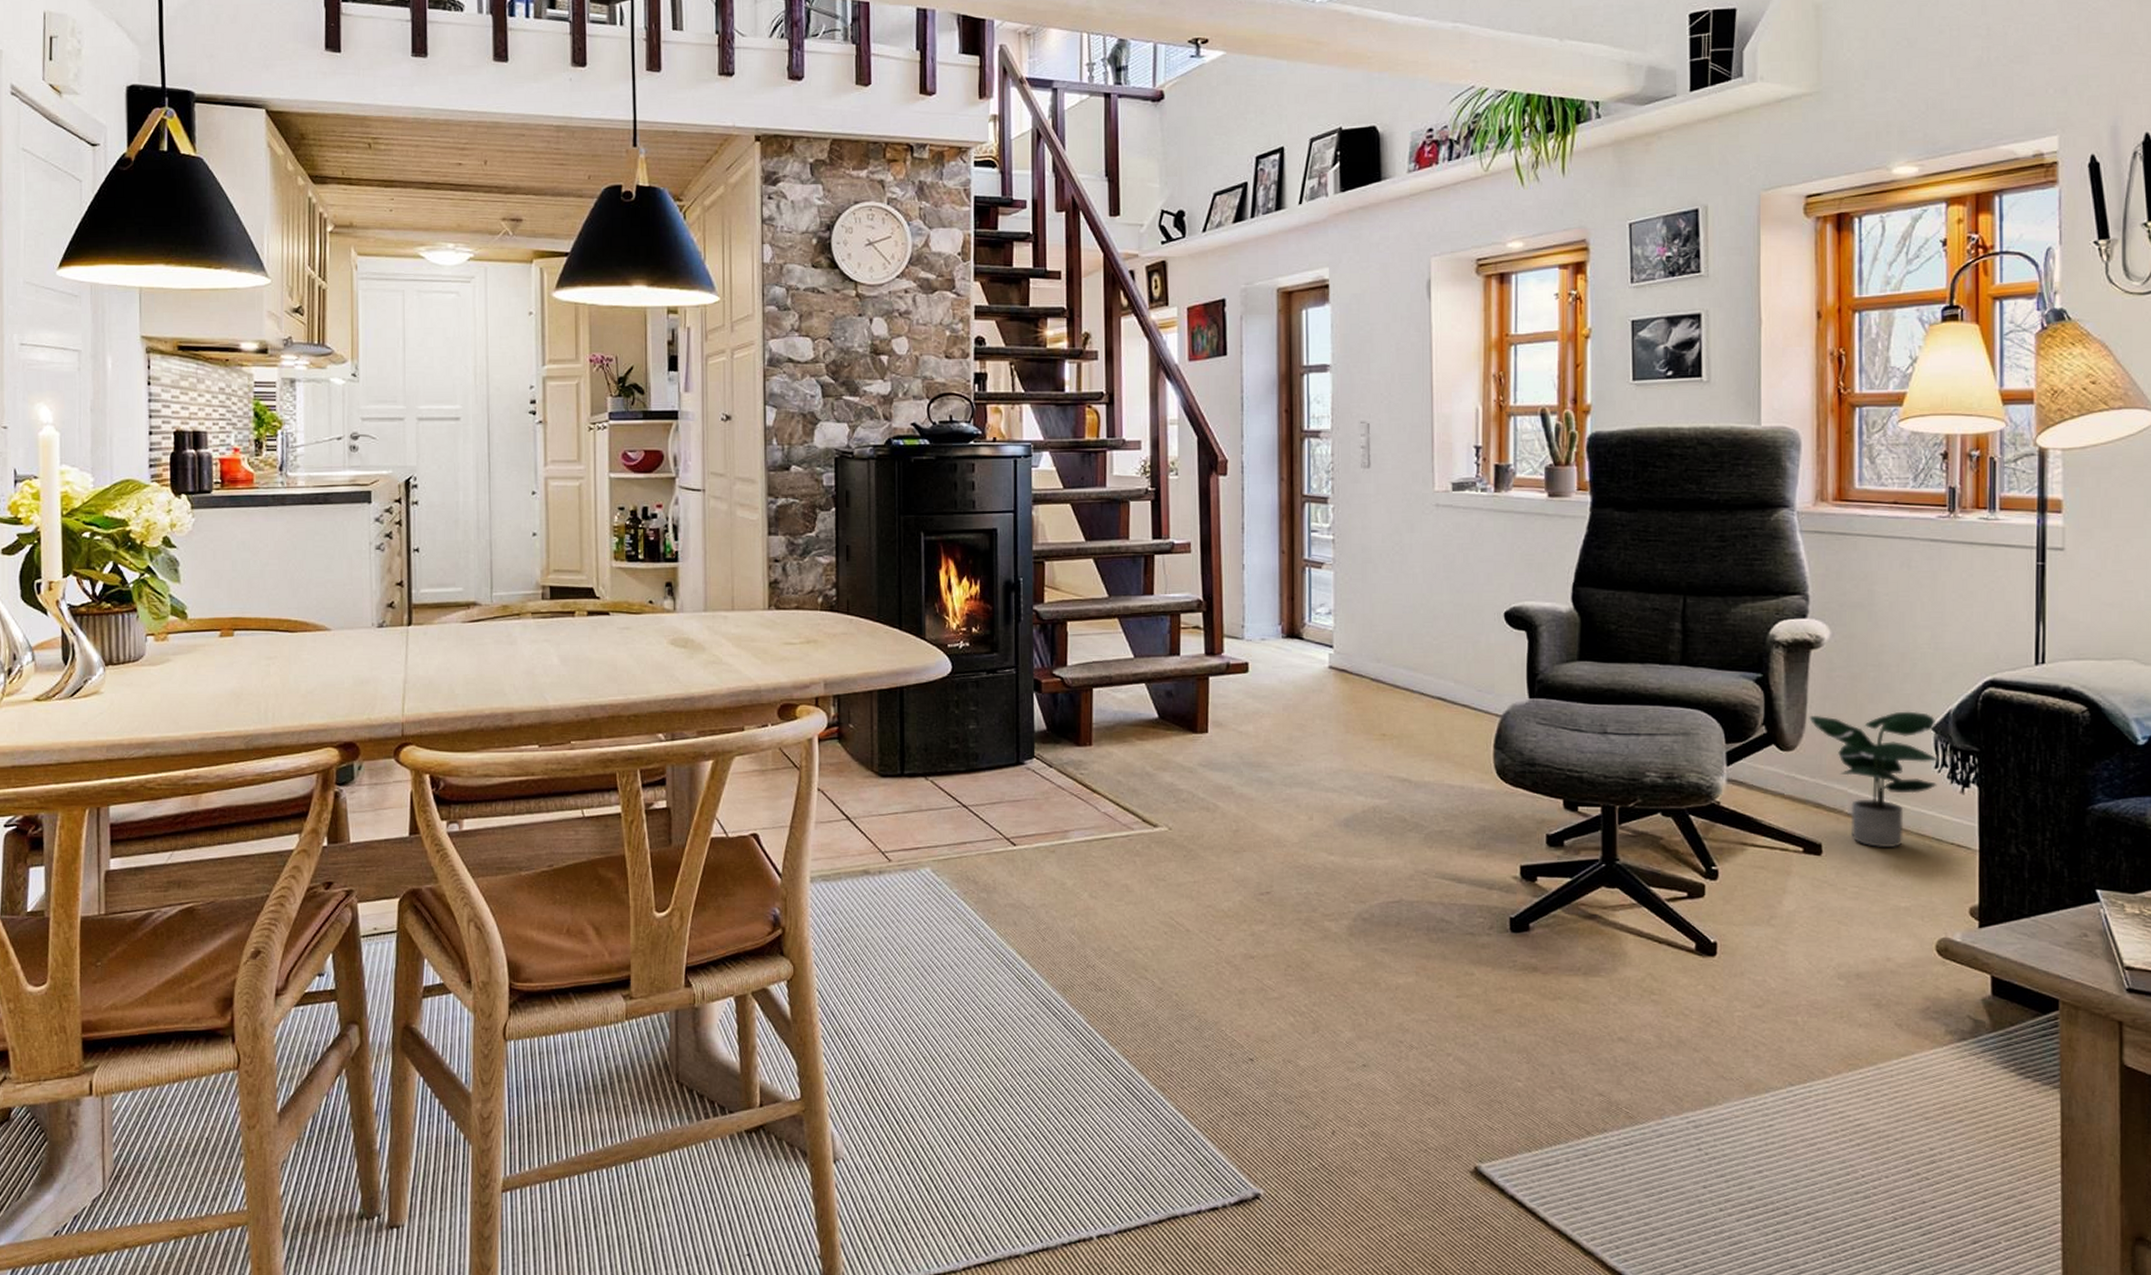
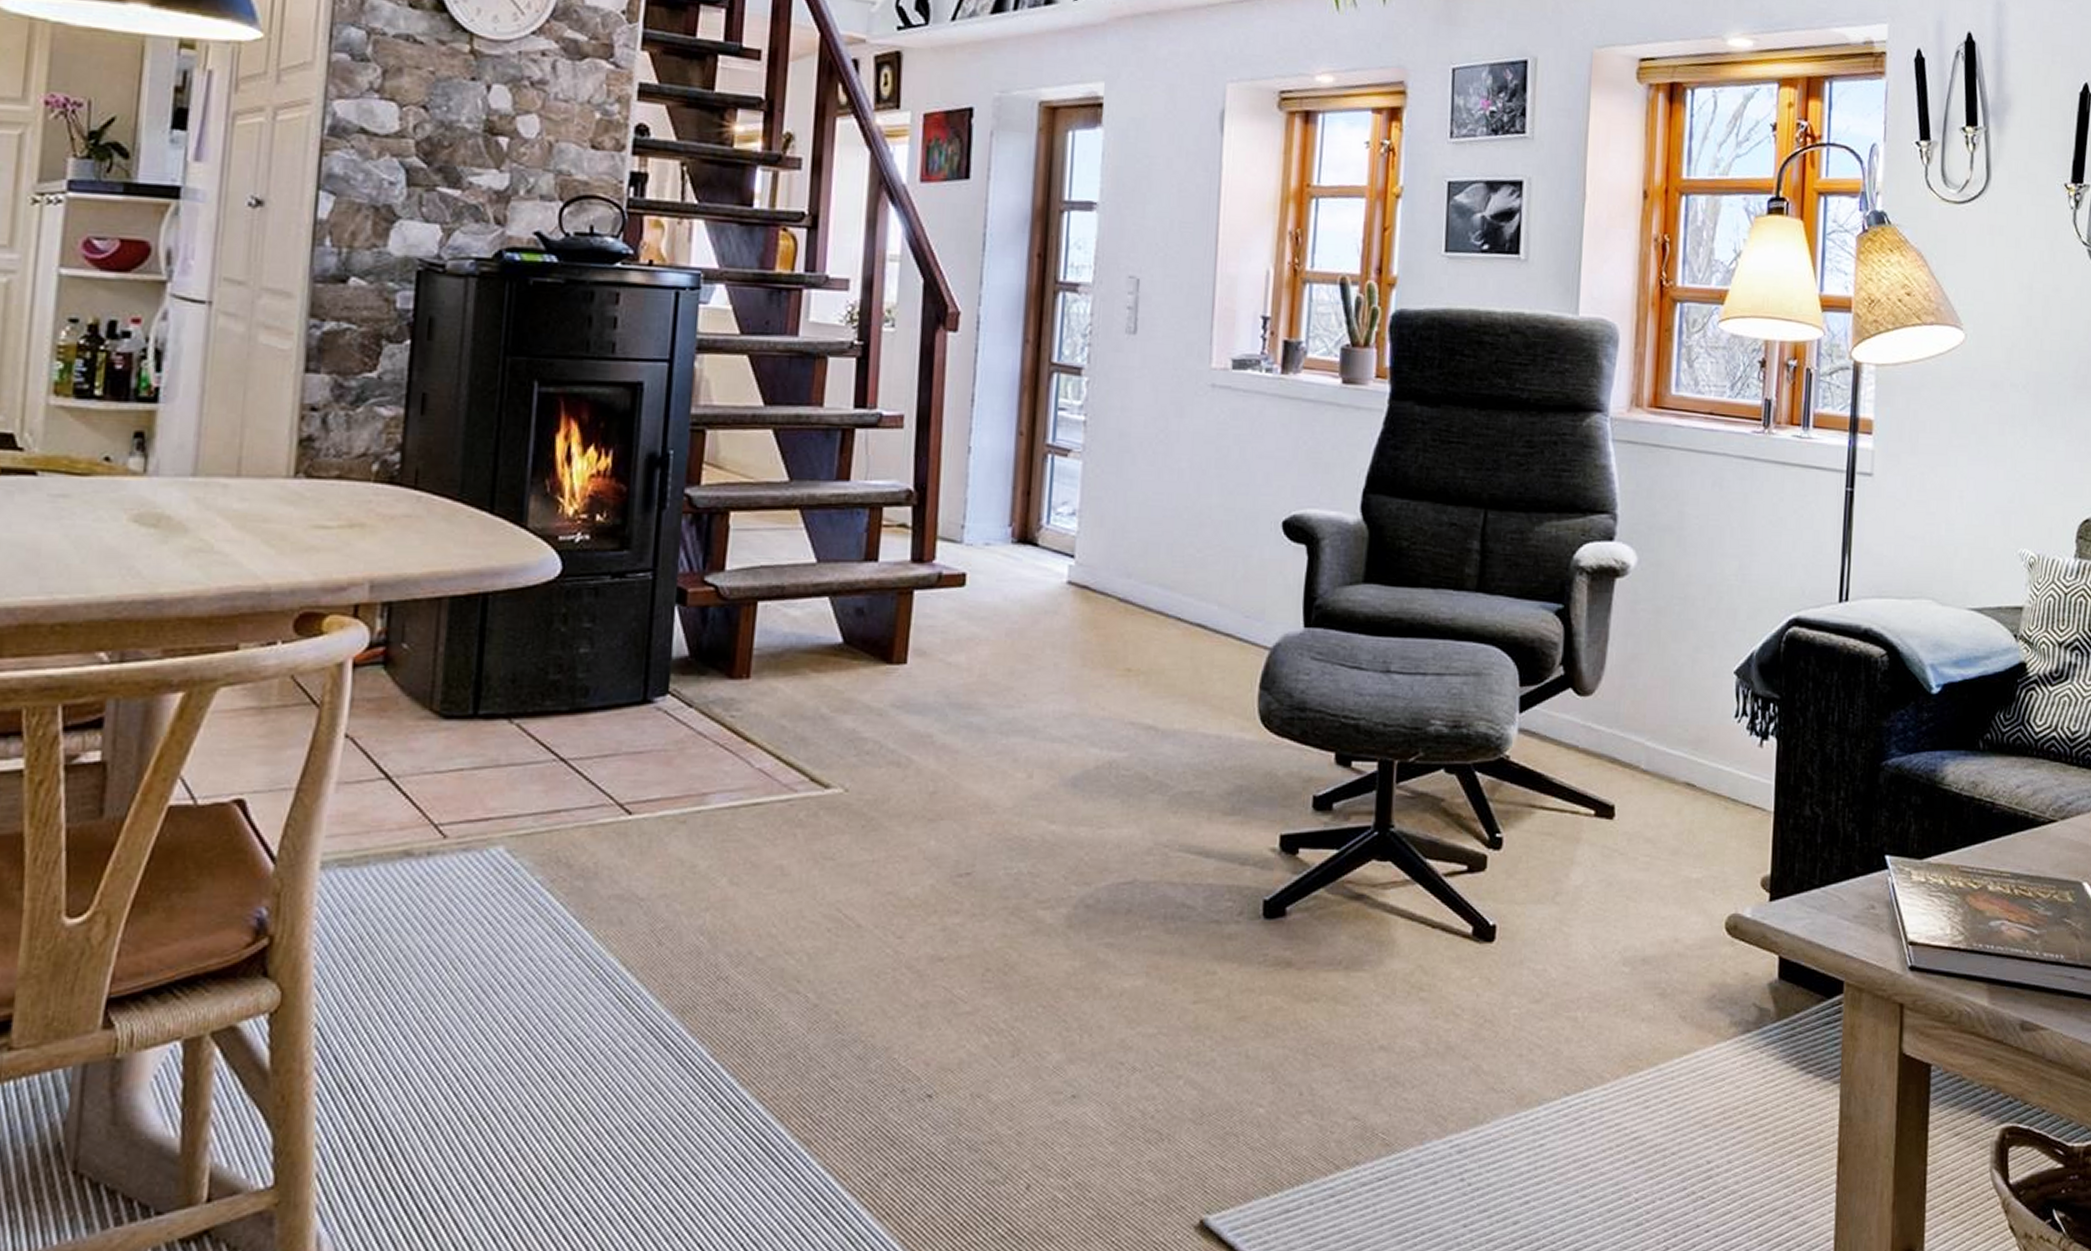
potted plant: present [1809,711,1938,848] -> none [1609,651,1739,810]

